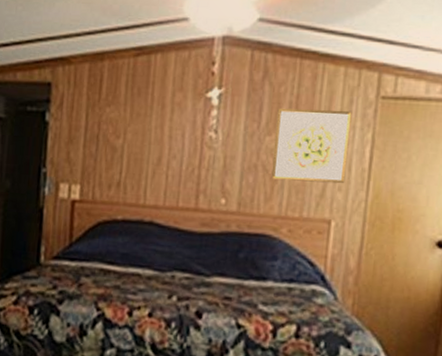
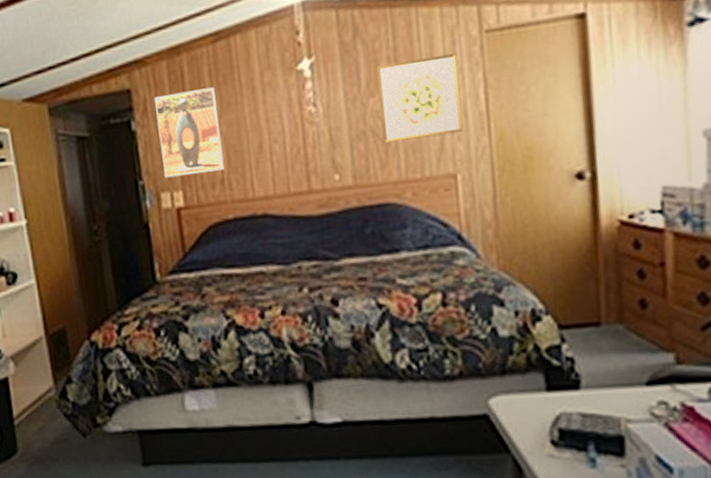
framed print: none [67,94,128,174] -> present [154,87,224,178]

